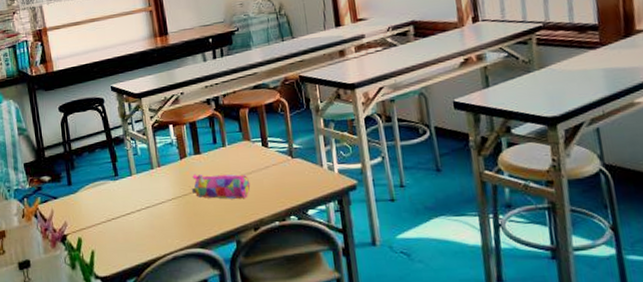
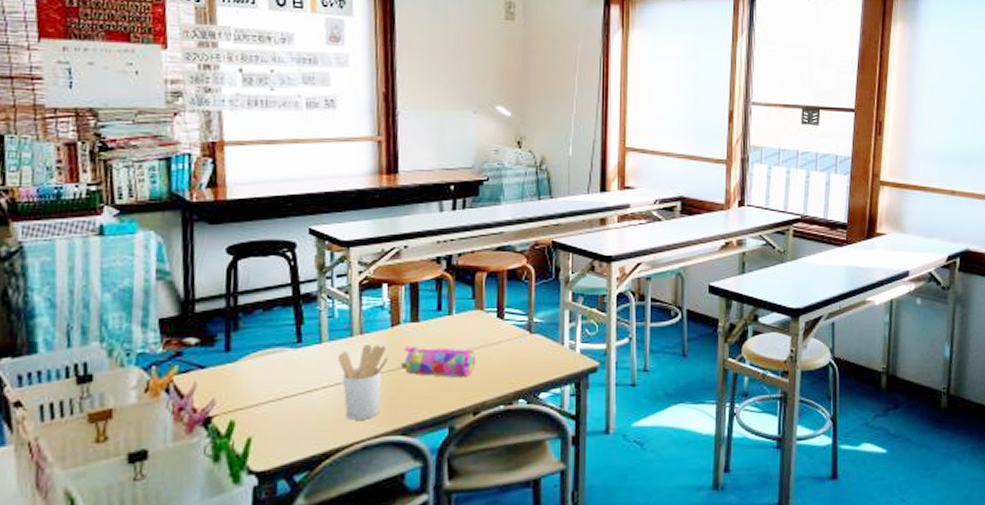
utensil holder: none [145,174,182,236] -> present [338,344,388,420]

